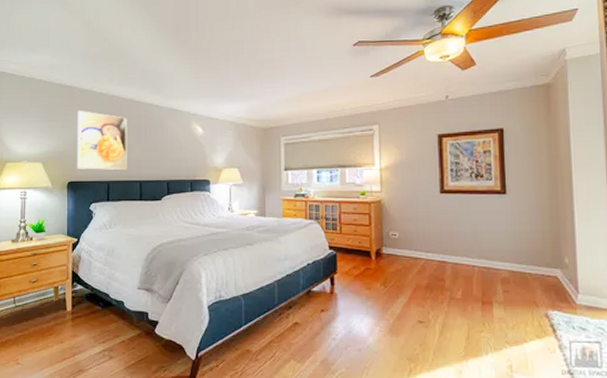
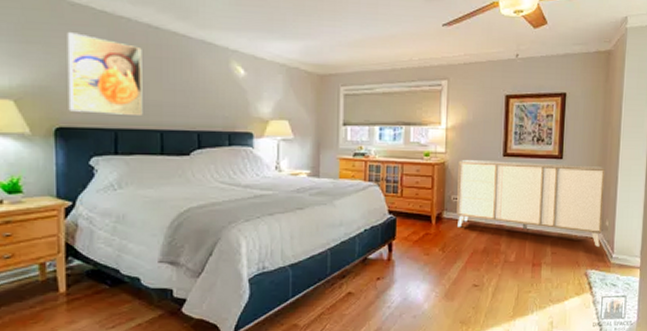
cabinet: none [394,197,561,286] -> present [457,160,605,247]

